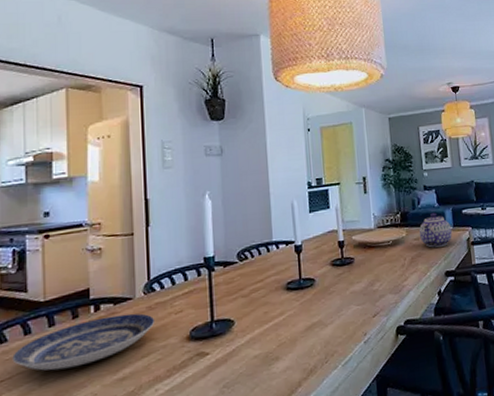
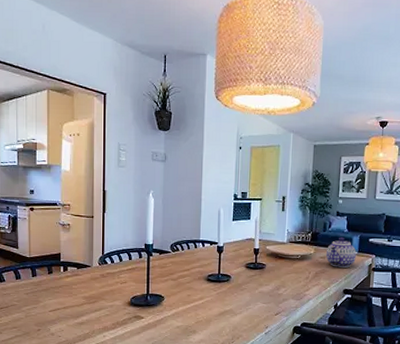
plate: present [12,313,155,371] -> none [8,276,106,309]

